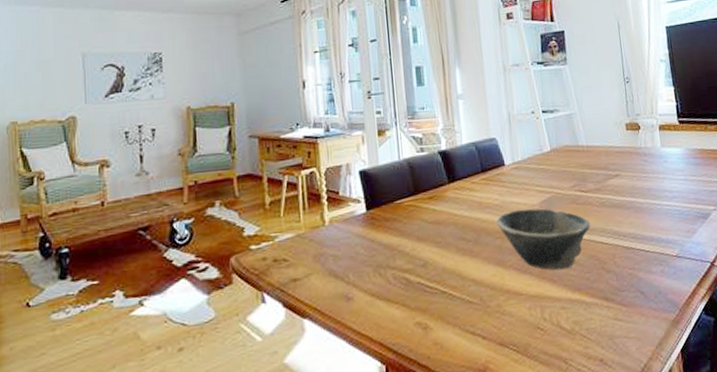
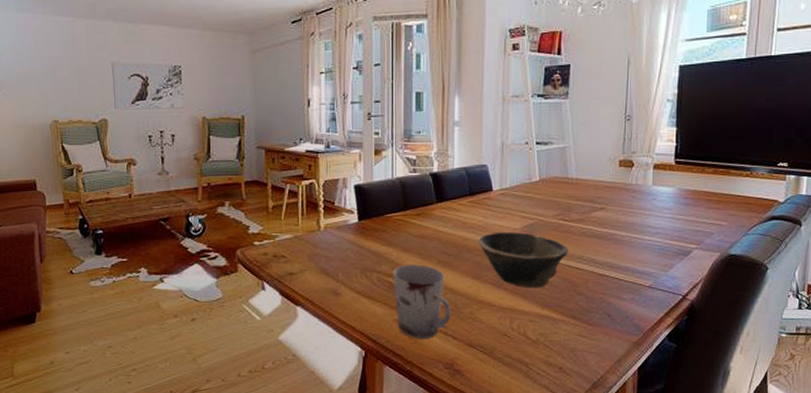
cup: none [409,254,478,344] -> present [393,264,451,339]

